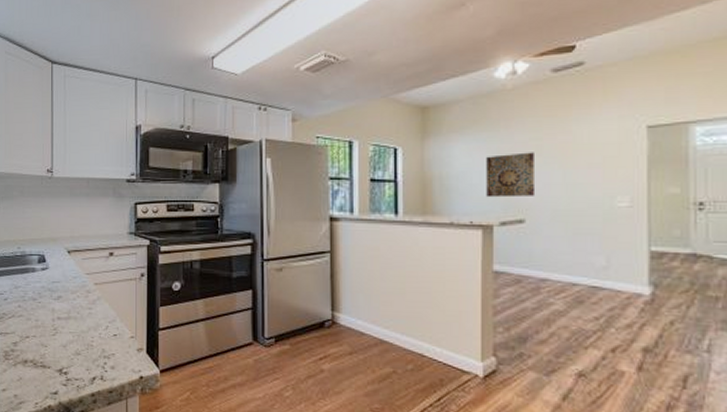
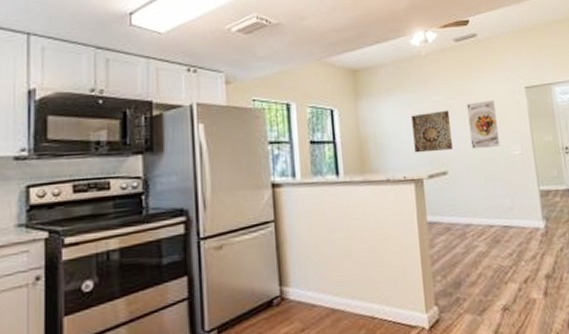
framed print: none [559,141,600,198] -> present [467,99,501,149]

